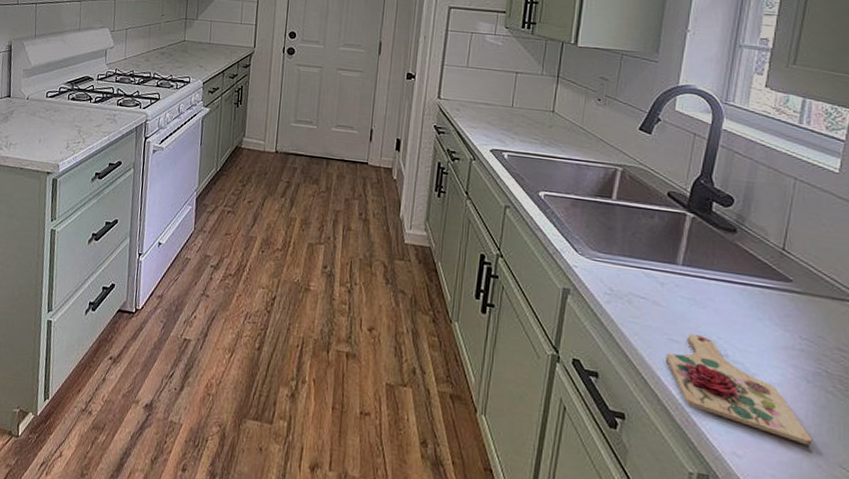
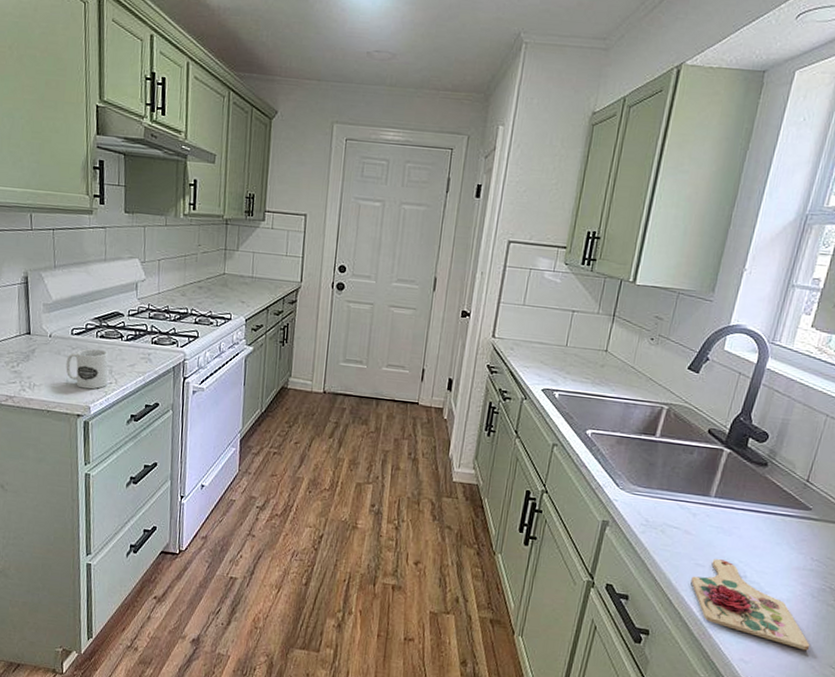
mug: none [39,110,78,148] -> present [66,348,108,389]

